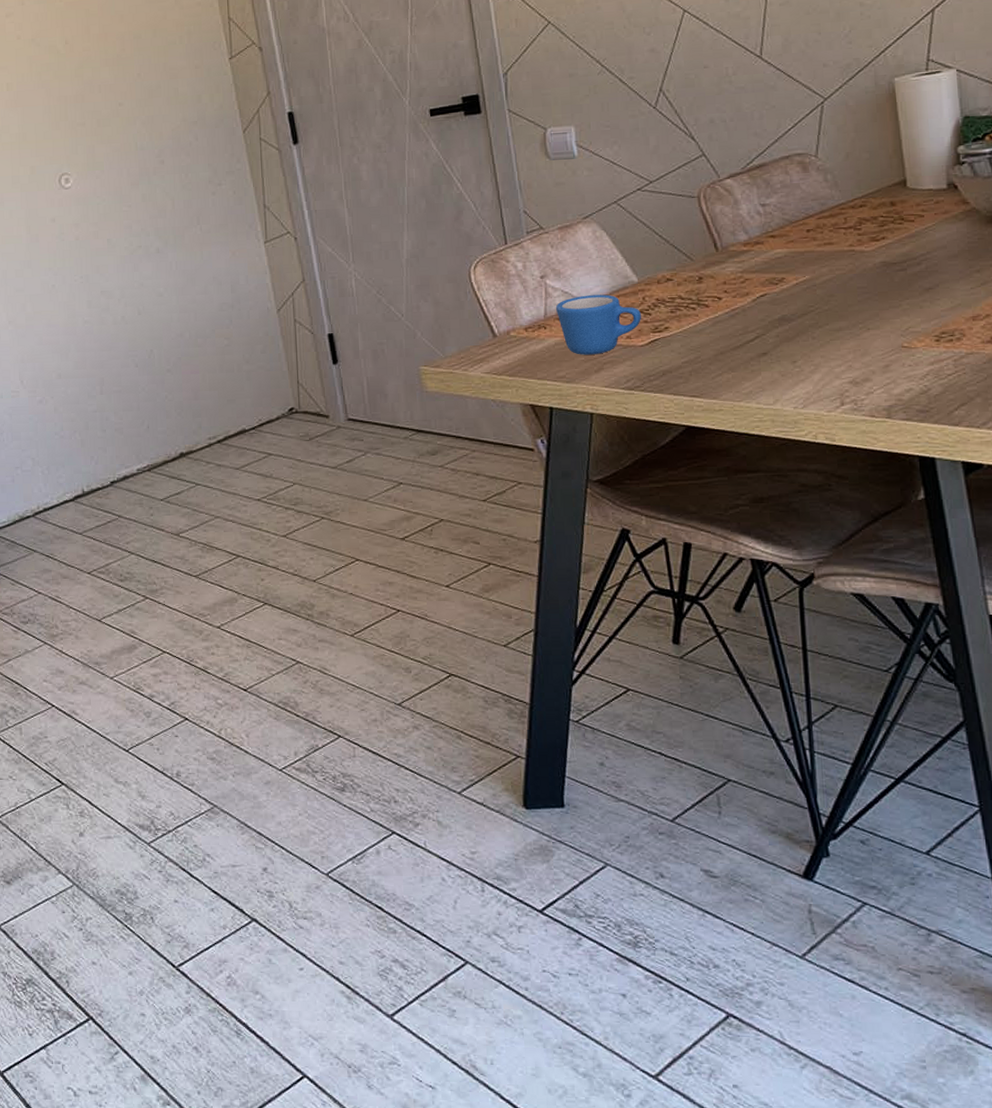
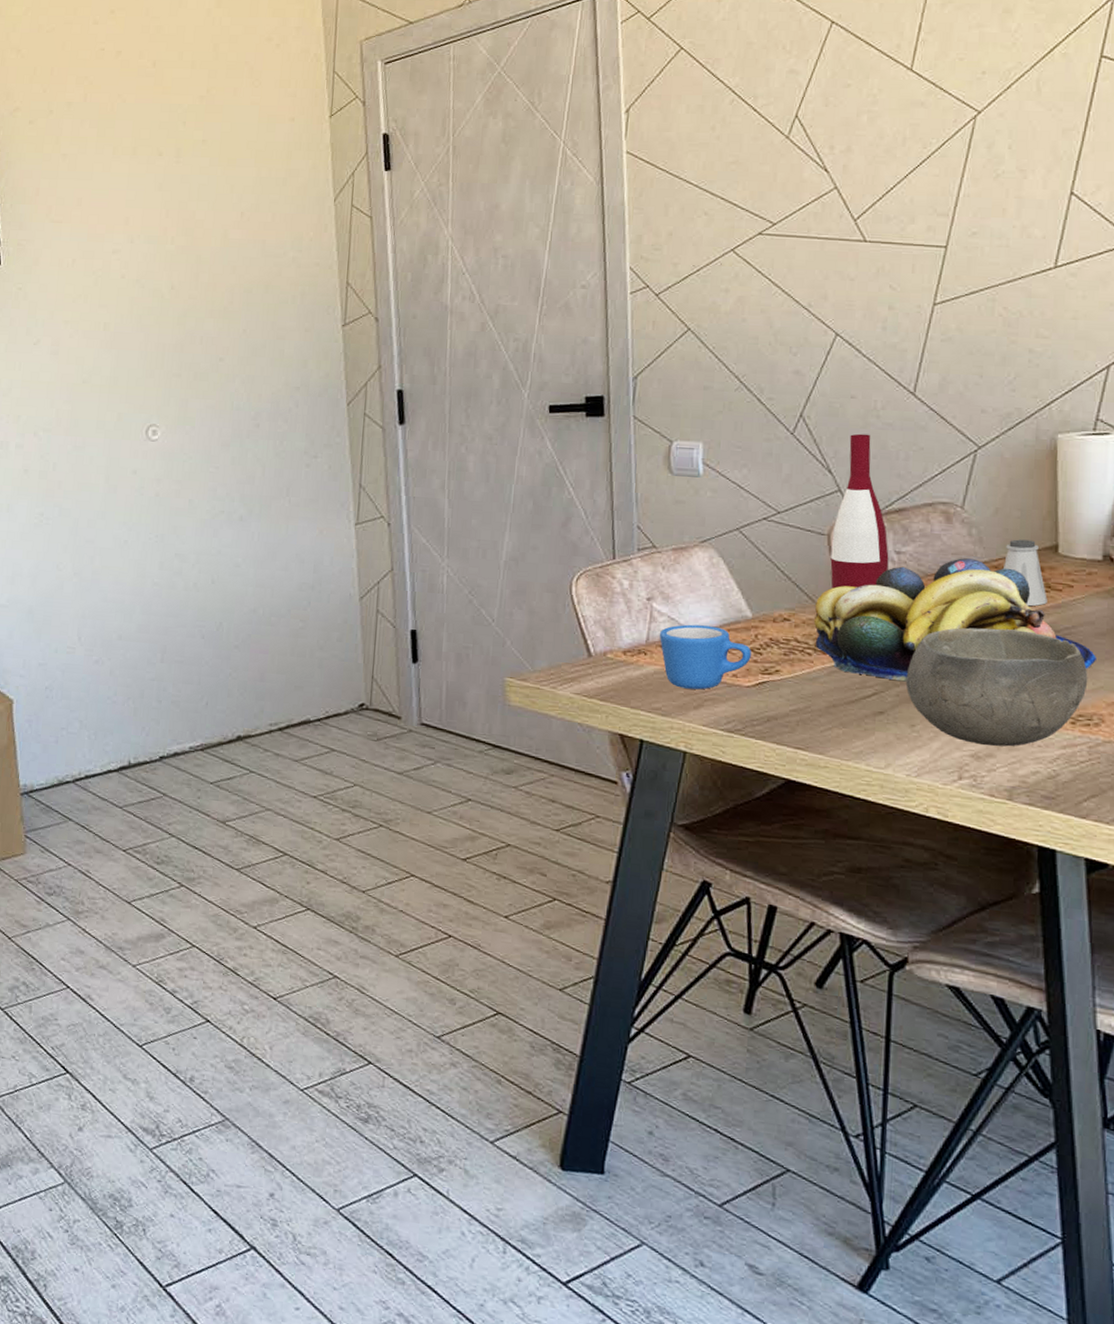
fruit bowl: none [694,202,952,323] -> present [813,558,1096,682]
wine bottle: none [702,99,756,246] -> present [830,433,889,589]
bowl: none [783,262,947,371] -> present [905,627,1088,747]
saltshaker: none [859,178,902,239] -> present [1004,539,1048,607]

